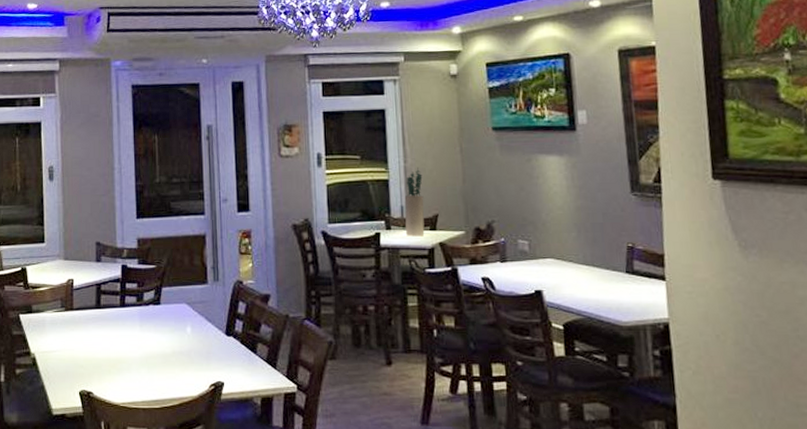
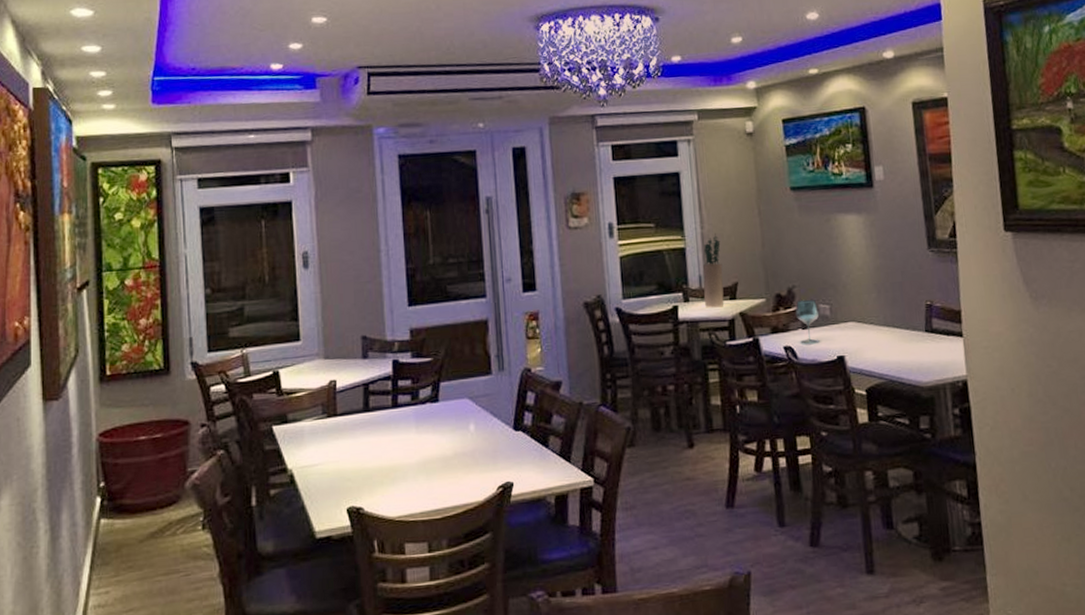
wine glass: none [494,234,518,276] -> present [795,299,820,344]

